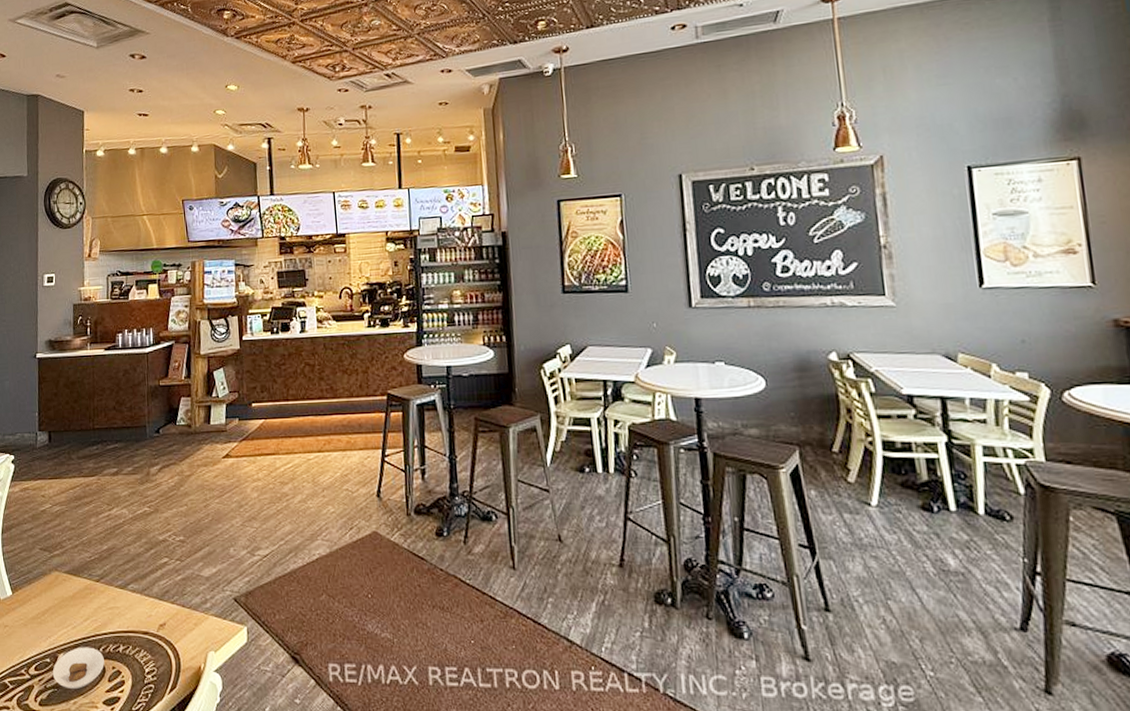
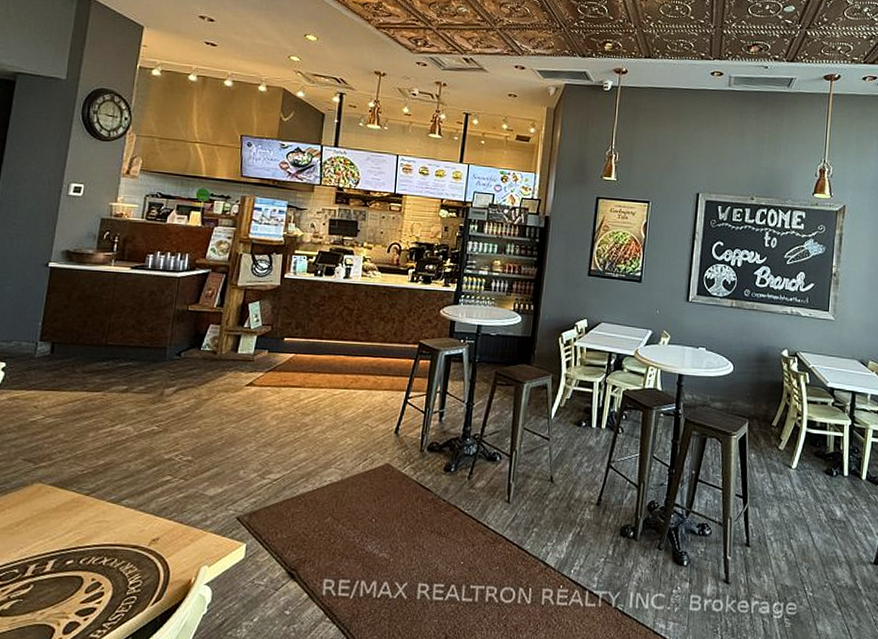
saucer: present [52,647,104,689] -> none [19,558,84,600]

